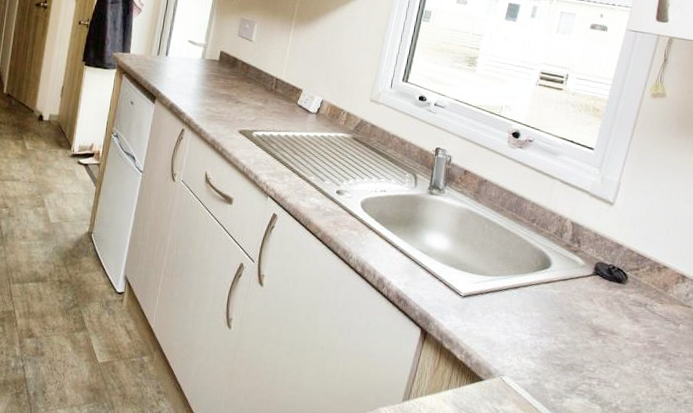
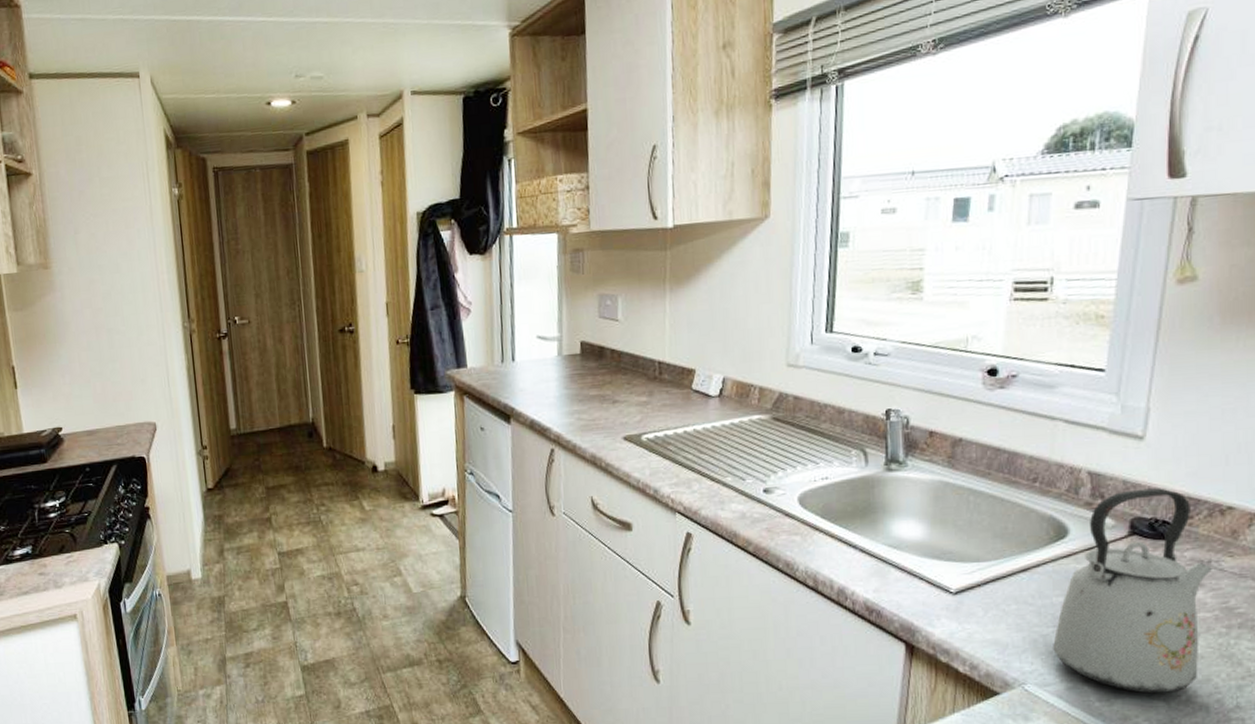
kettle: none [527,241,647,400] -> present [1053,488,1212,694]

